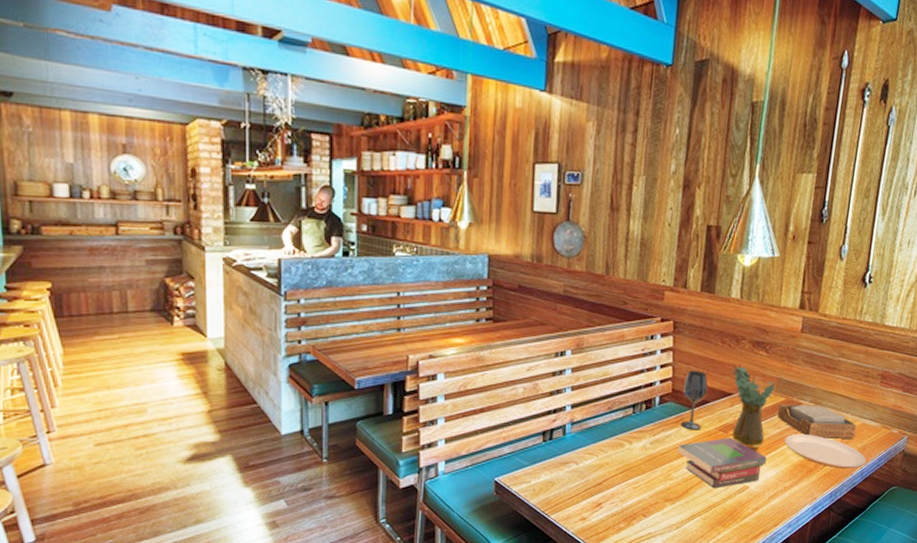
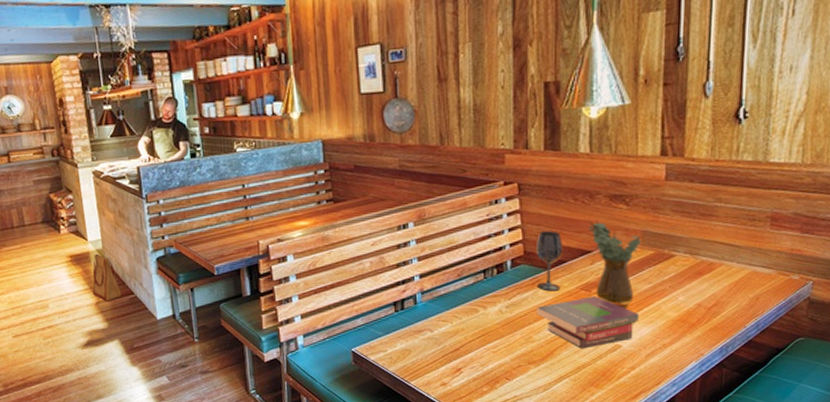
shopping bag: none [205,353,242,411] -> present [92,253,122,302]
napkin holder: present [777,404,857,439] -> none [646,255,745,291]
plate: present [785,433,866,469] -> none [658,286,761,322]

